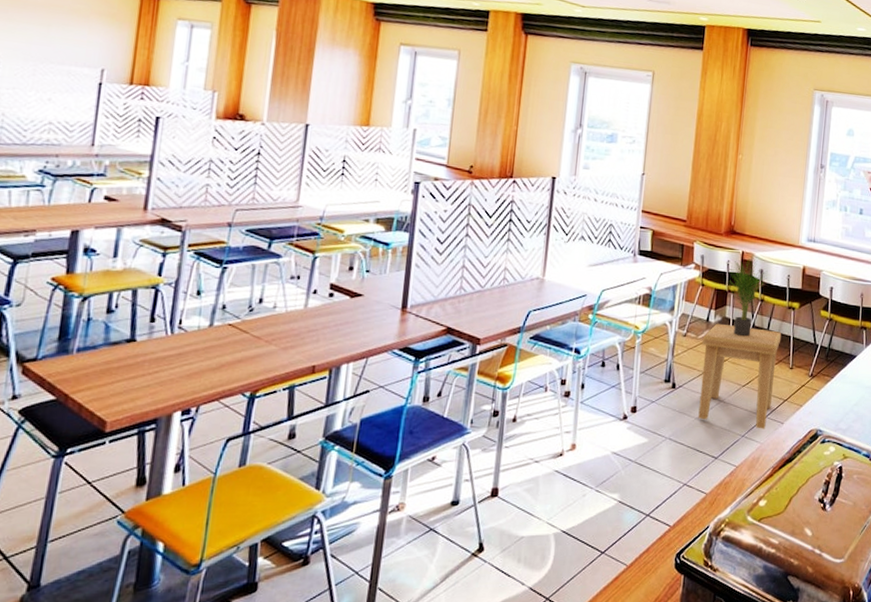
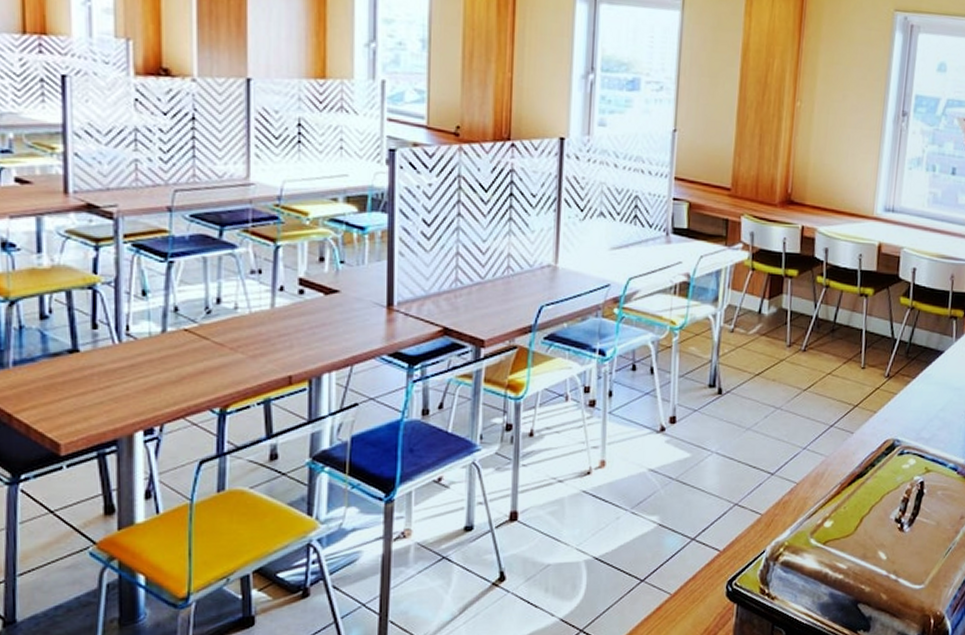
side table: present [698,323,782,429] -> none [750,315,852,440]
potted plant: present [729,255,768,337] -> none [786,230,834,331]

